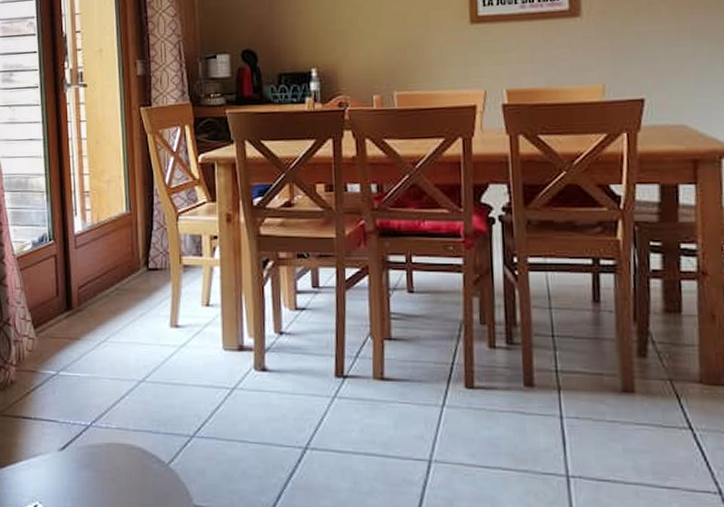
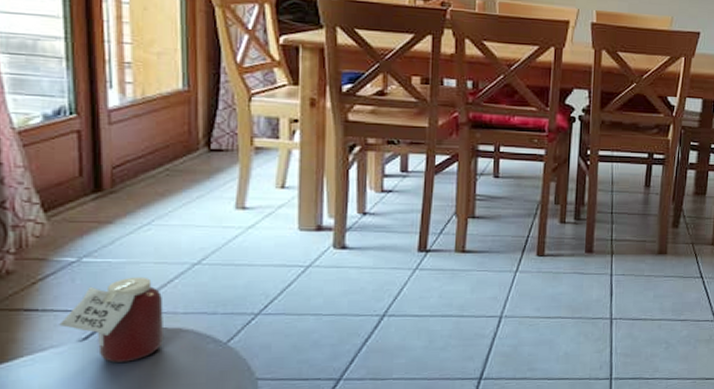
jar: none [45,391,120,475] -> present [59,276,165,363]

